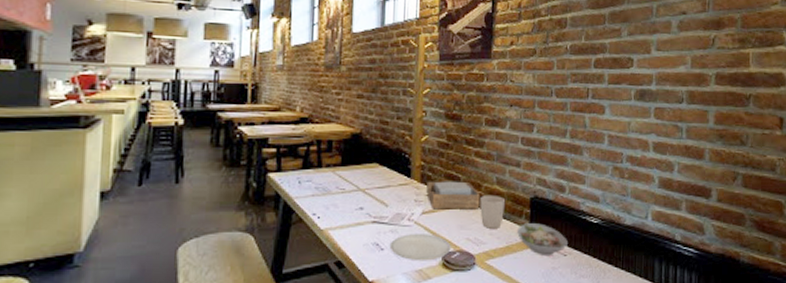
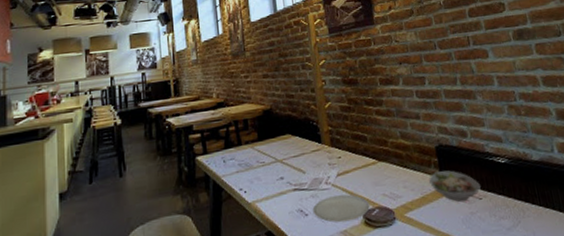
napkin holder: present [426,181,480,210] -> none [337,140,390,171]
cup: present [480,194,506,228] -> none [388,148,414,182]

